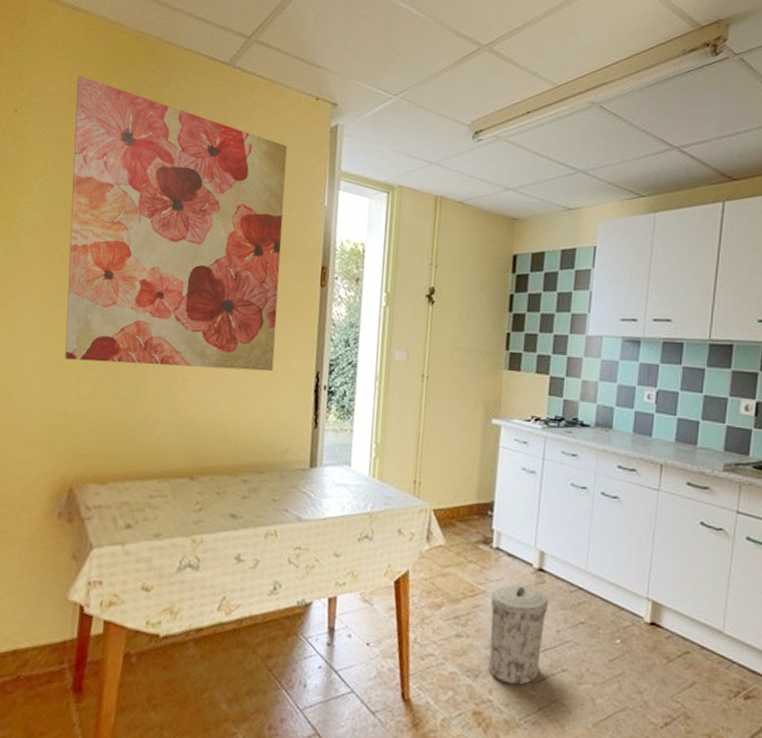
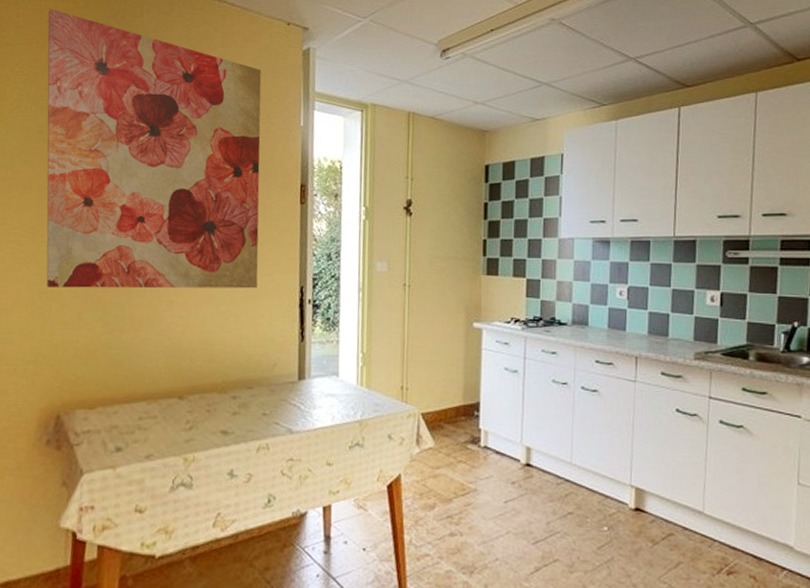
trash can: present [488,584,549,685] -> none [481,480,538,578]

